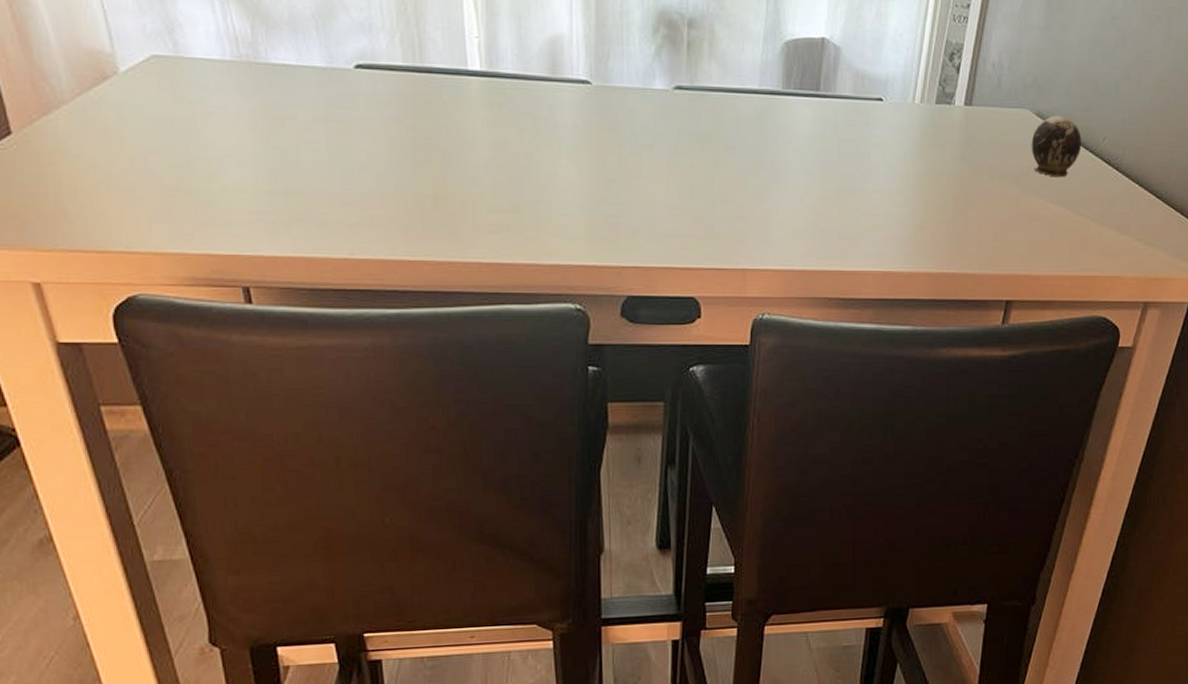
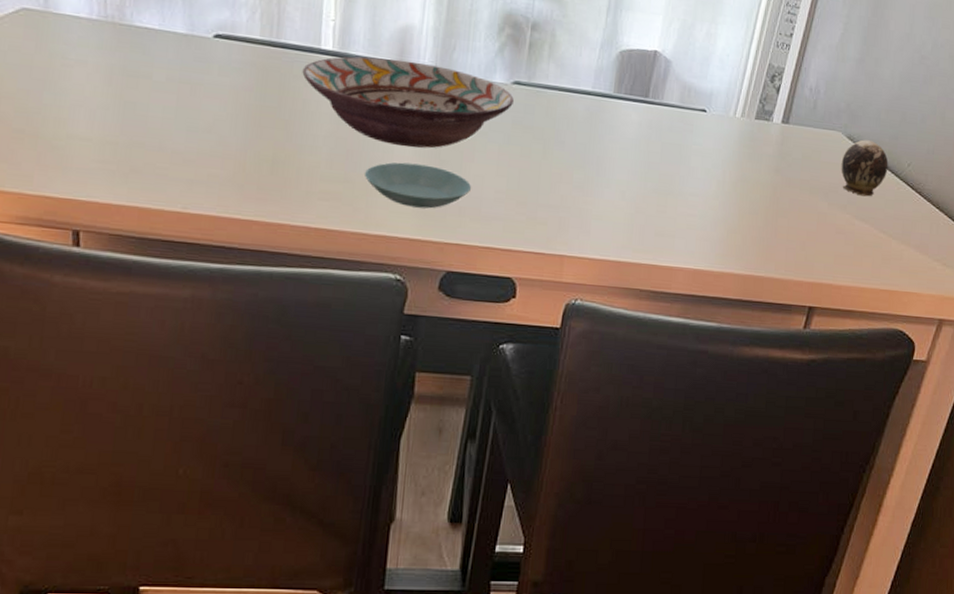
decorative bowl: none [452,73,677,168] -> present [302,56,514,148]
saucer: none [531,185,642,232] -> present [365,162,471,209]

